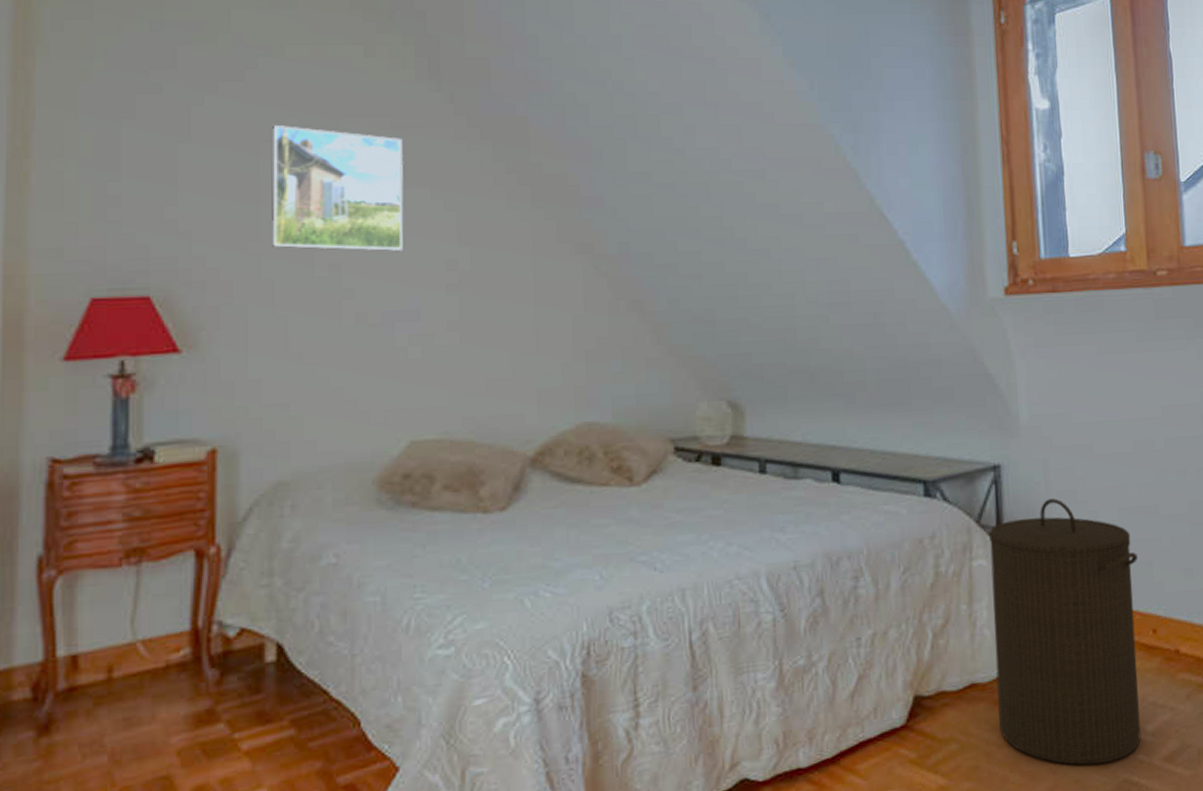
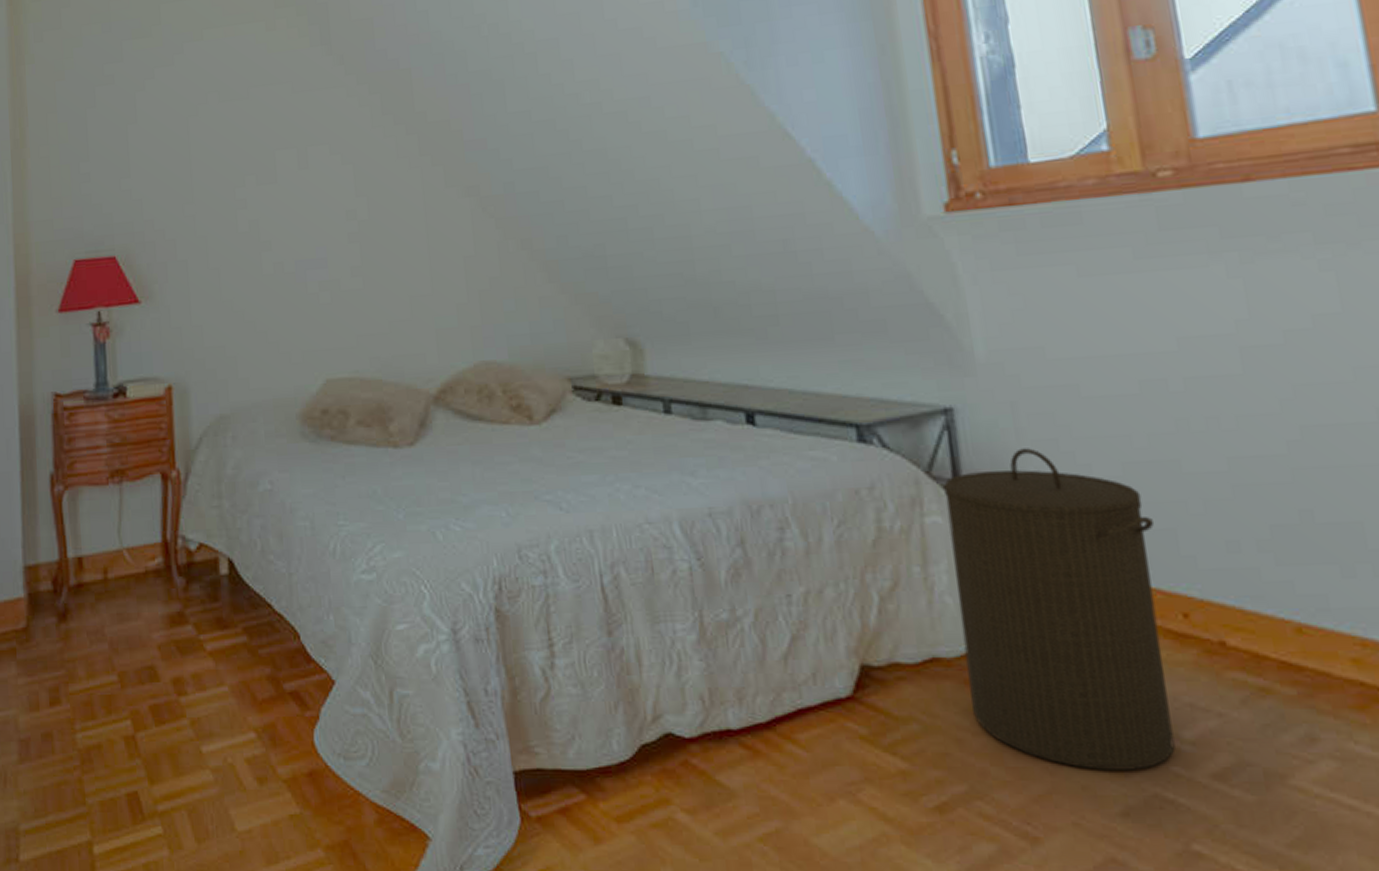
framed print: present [271,125,404,251] -> none [197,100,309,208]

